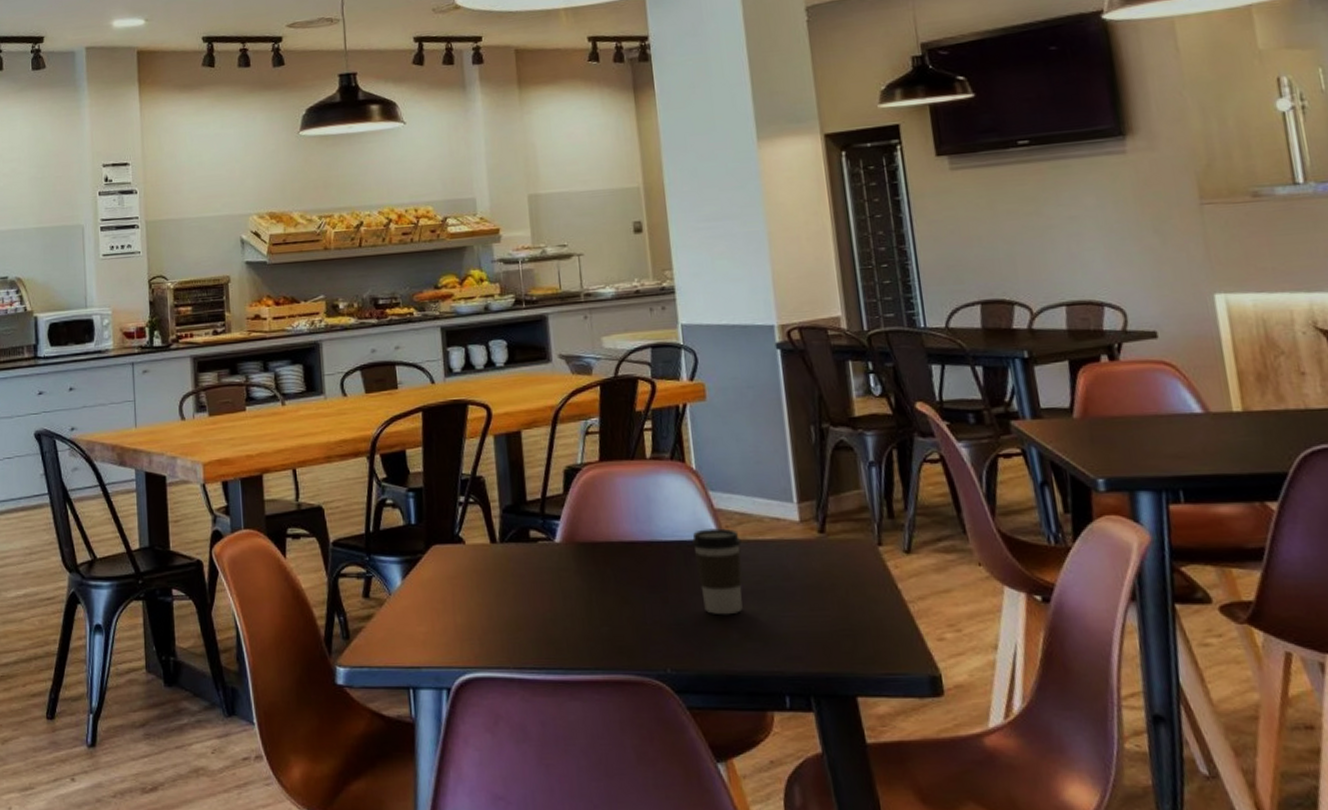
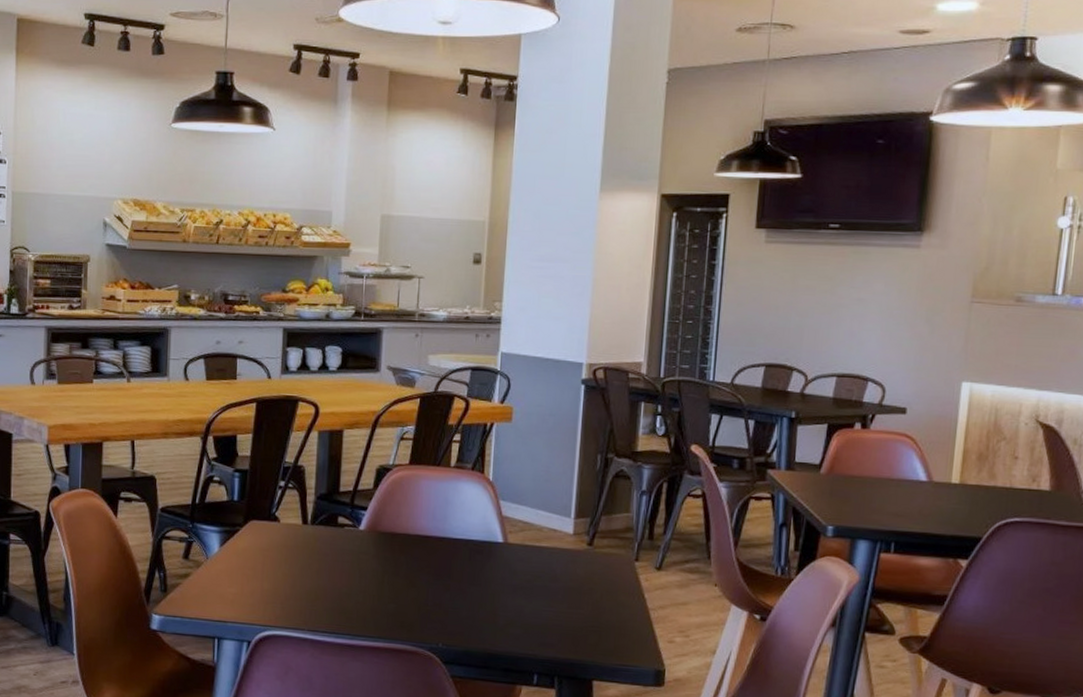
coffee cup: present [691,528,743,615] -> none [477,532,521,605]

